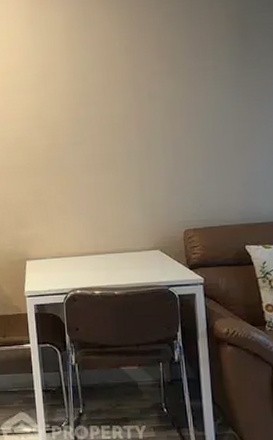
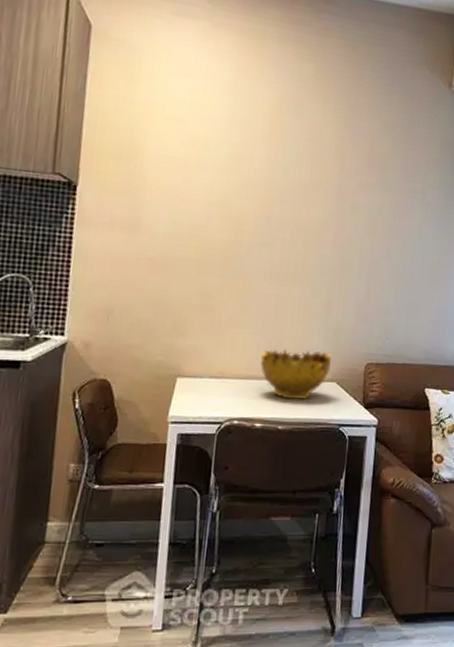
decorative bowl: none [90,225,152,269] -> present [260,349,331,400]

